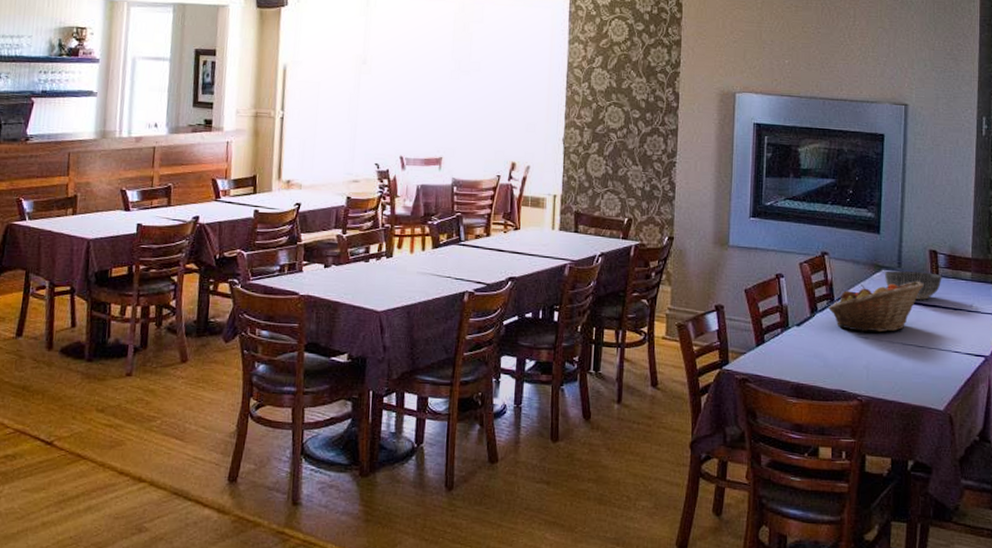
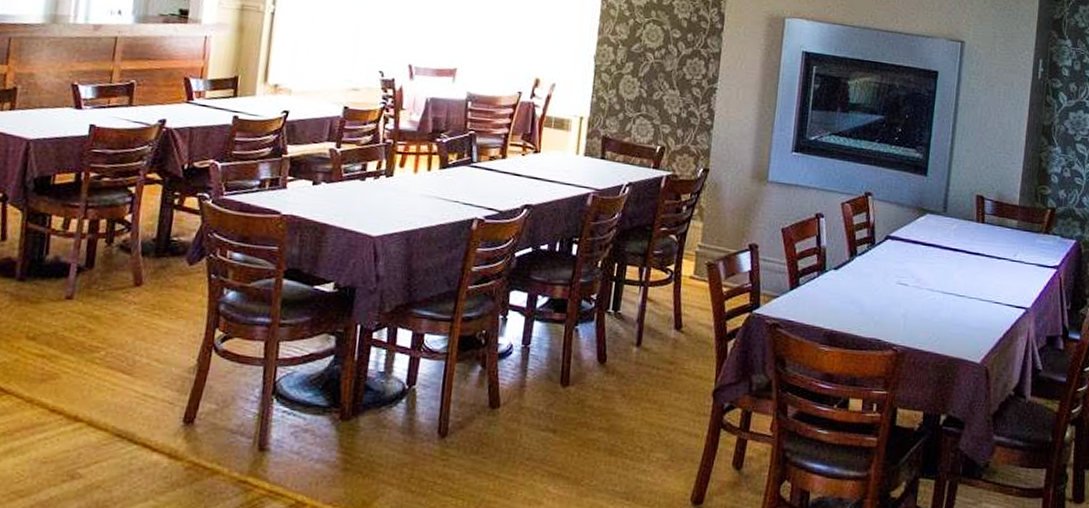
fruit basket: present [828,280,924,333] -> none [868,226,969,280]
bowl: present [884,270,942,300] -> none [928,215,988,247]

